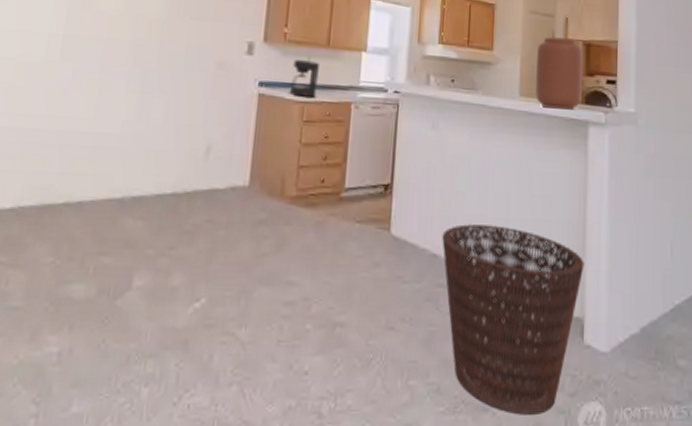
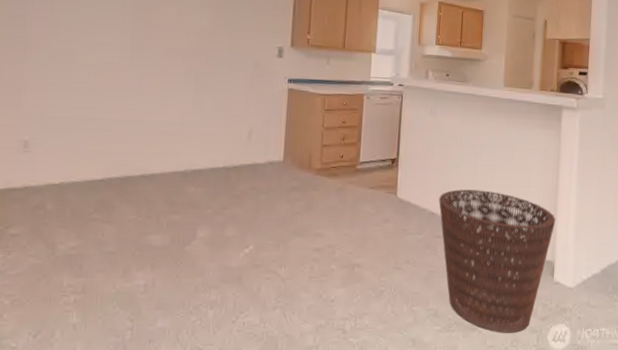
coffee maker: present [289,60,319,99] -> none [313,61,337,92]
vase: present [535,36,583,110] -> none [517,37,559,97]

